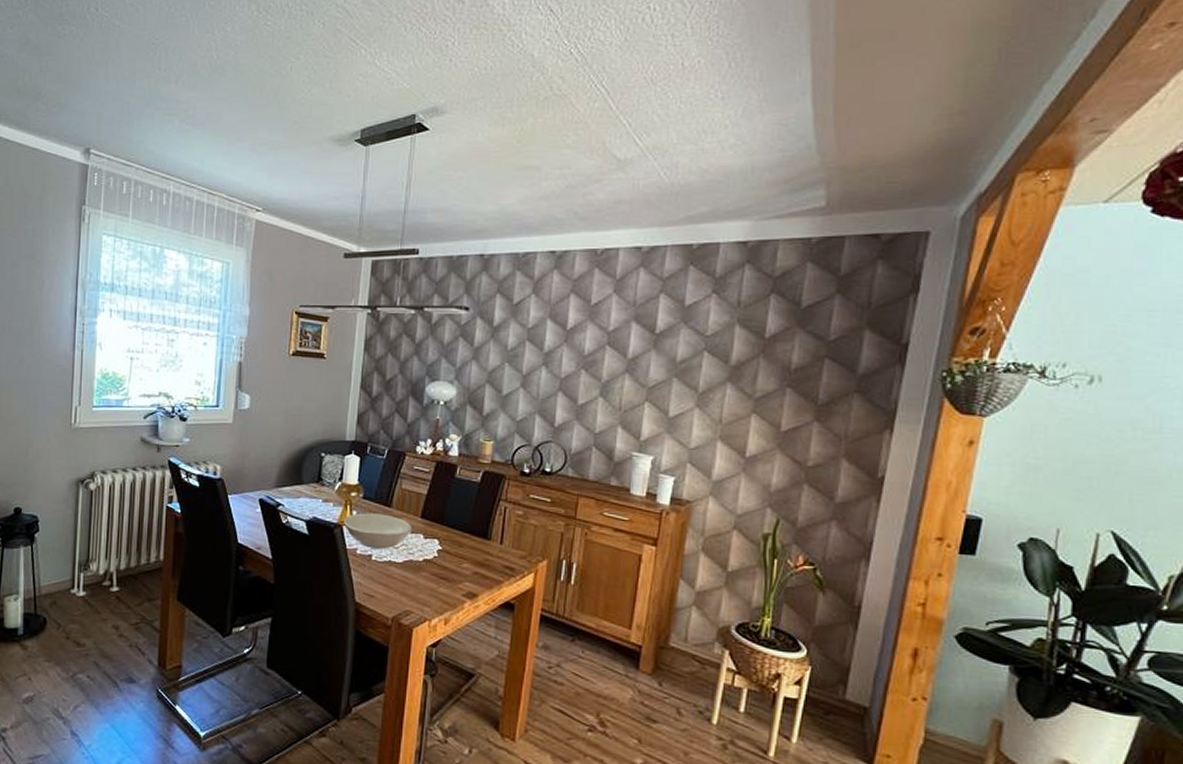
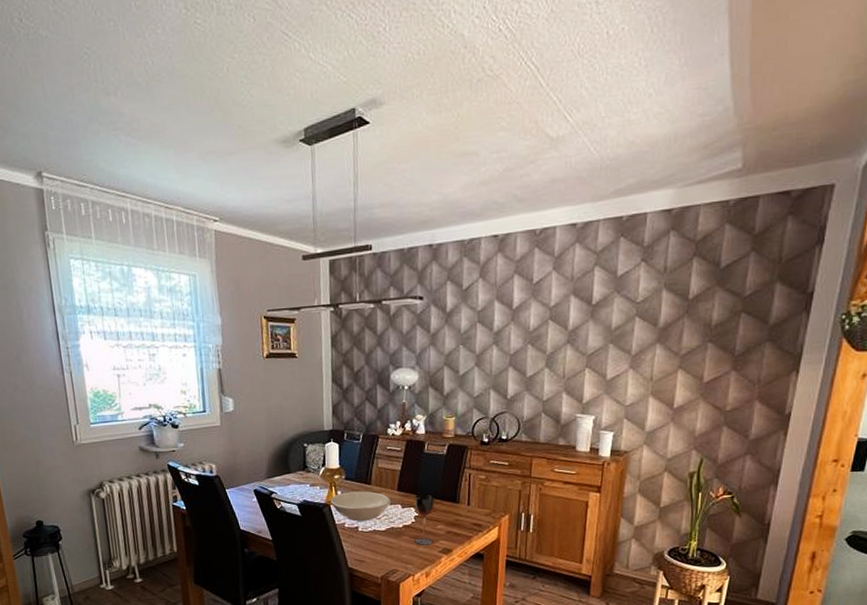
wineglass: none [435,524,463,586] -> present [415,493,435,545]

